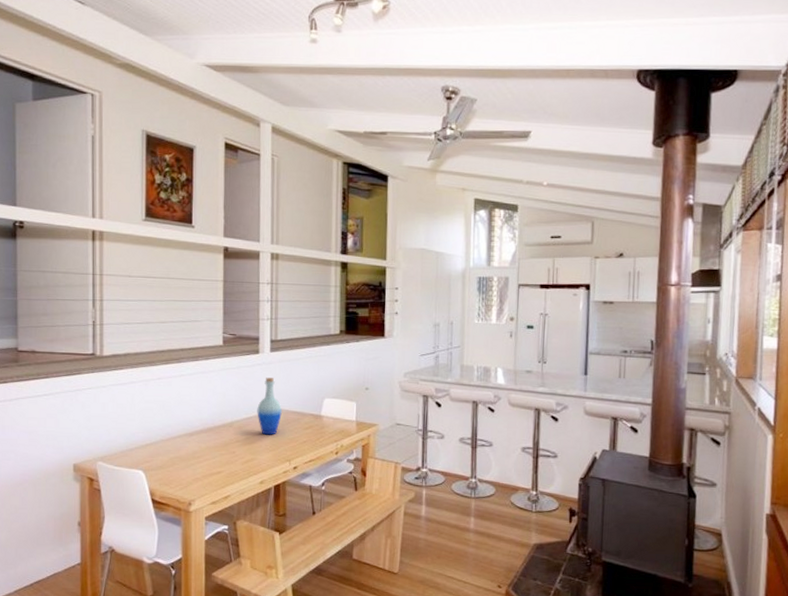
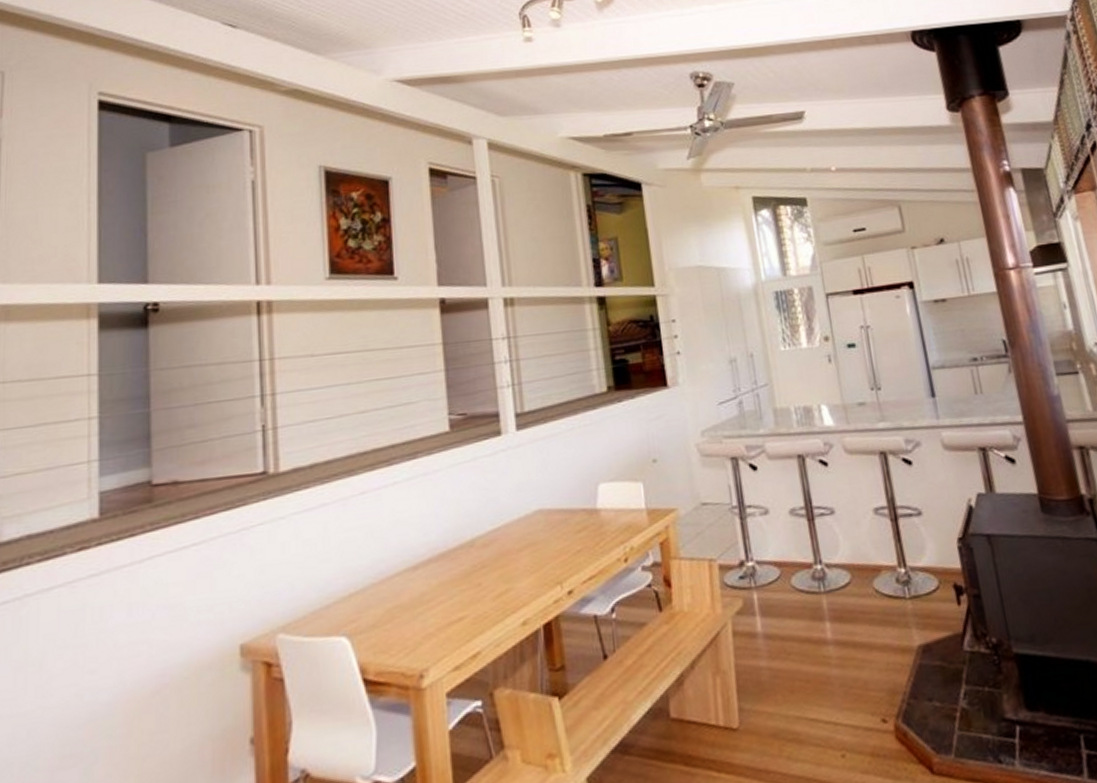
bottle: present [257,377,282,435] -> none [506,466,542,551]

